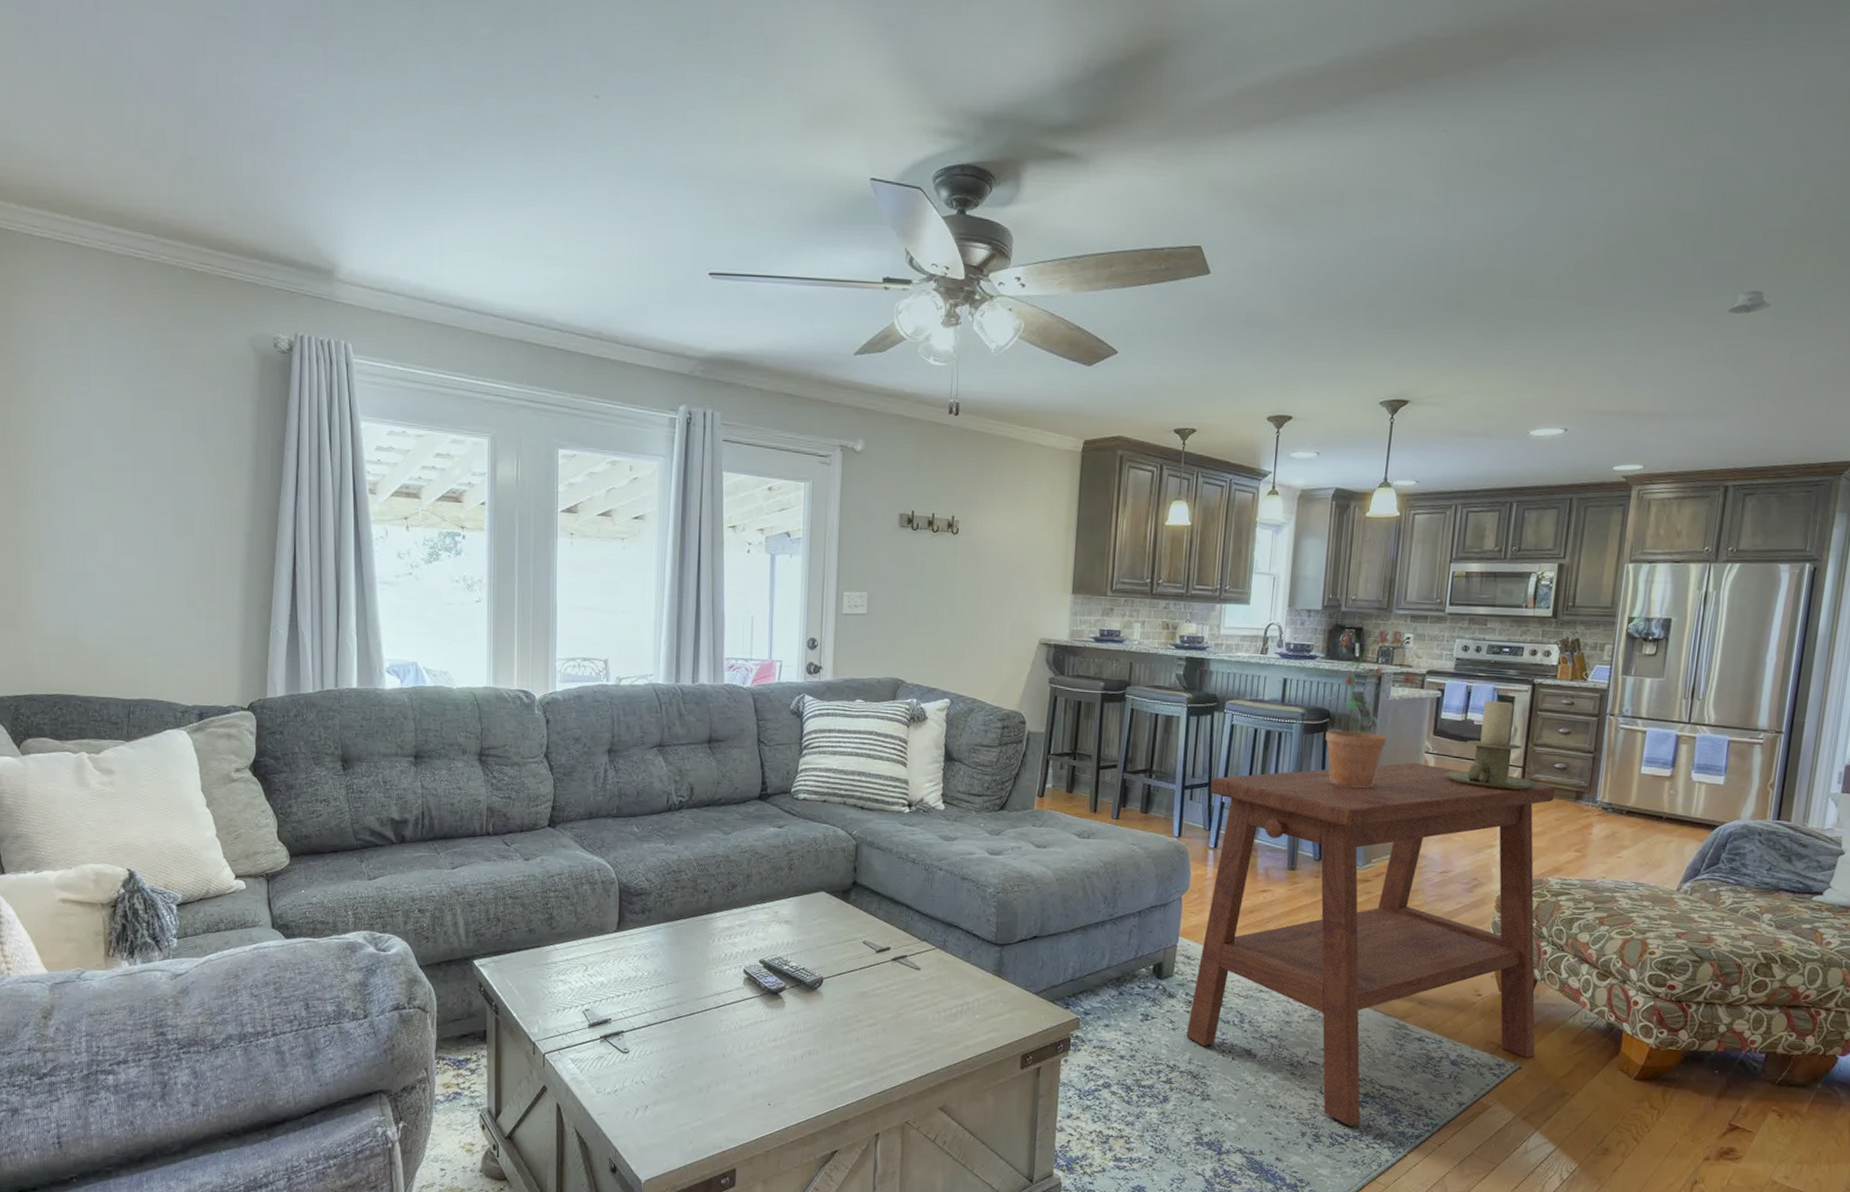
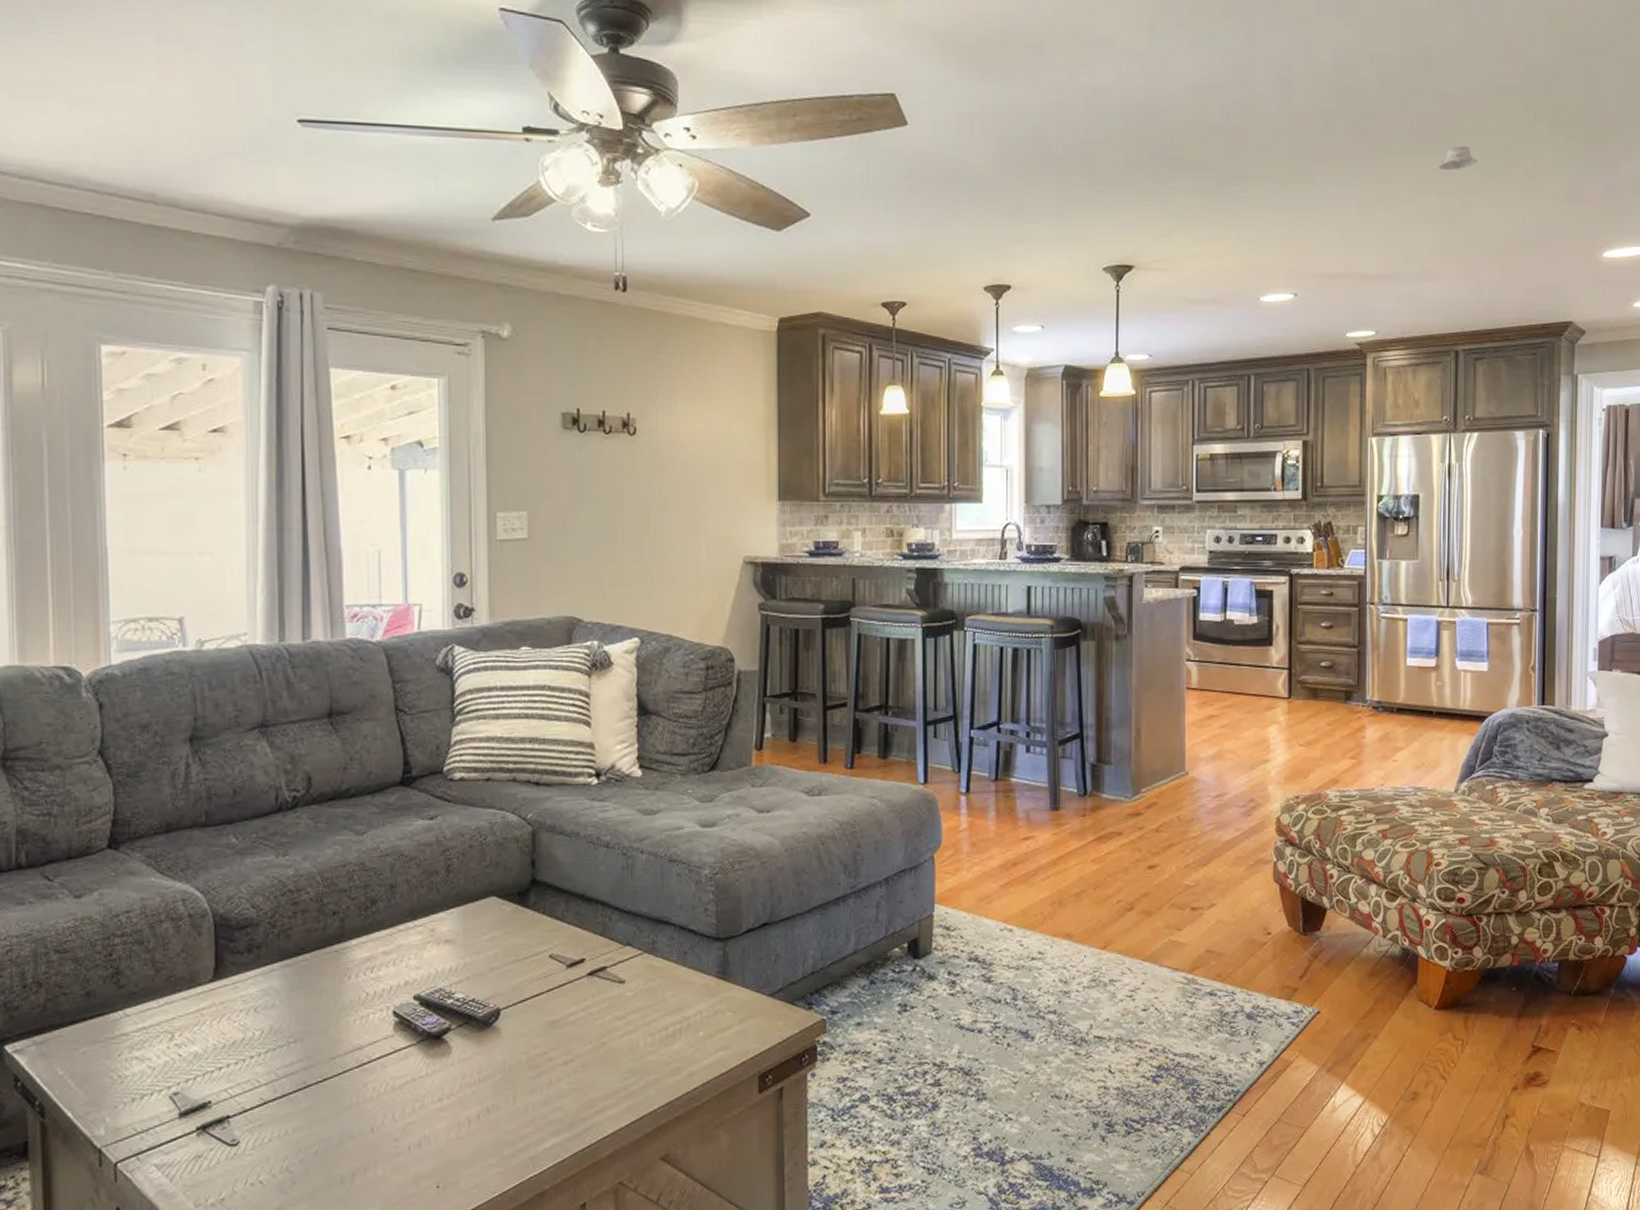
side table: present [1185,762,1555,1126] -> none [952,672,1333,1108]
potted plant: present [1324,628,1419,789] -> none [1073,522,1173,708]
candle holder: present [1444,700,1538,791] -> none [1208,596,1306,696]

